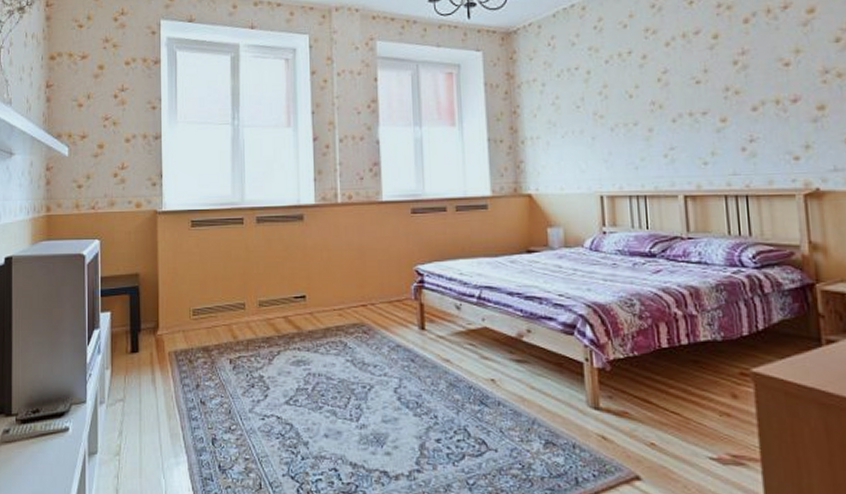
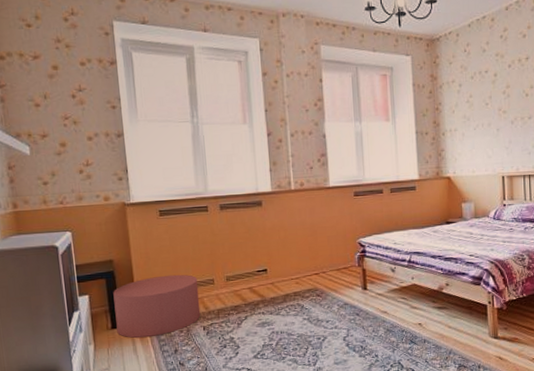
pouf: none [136,295,228,366] -> present [113,274,201,338]

